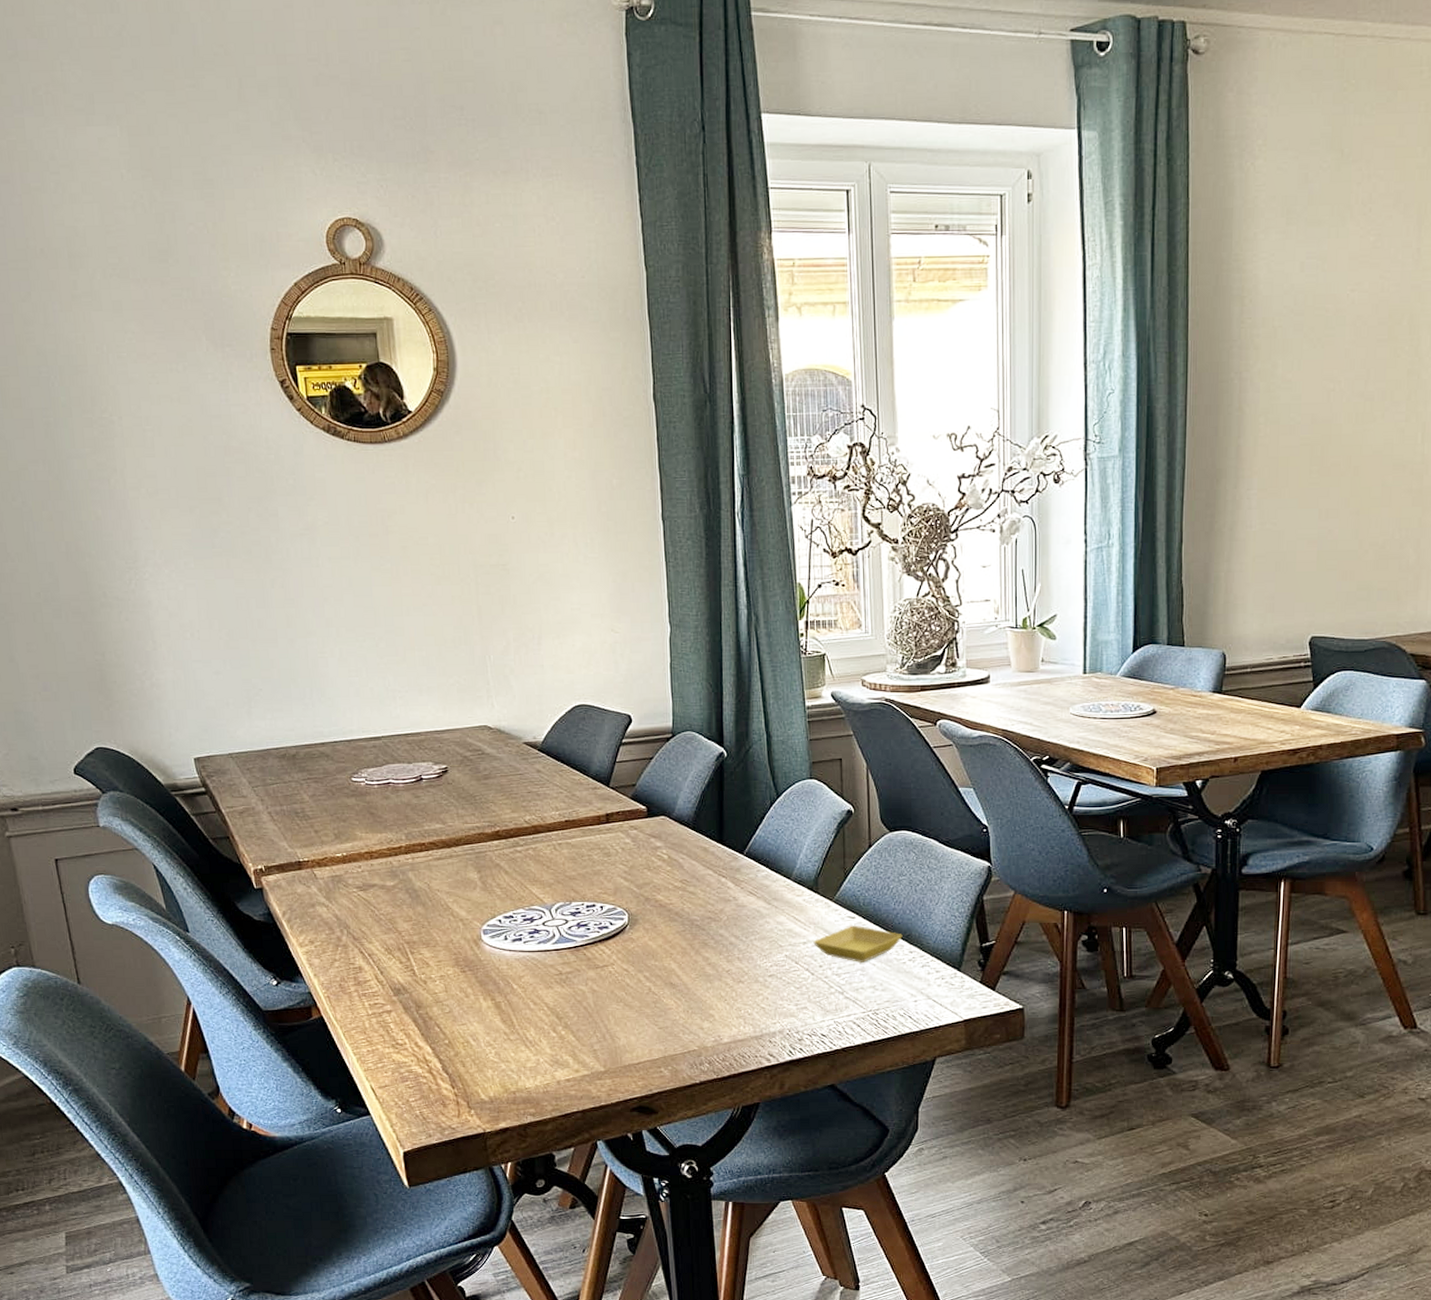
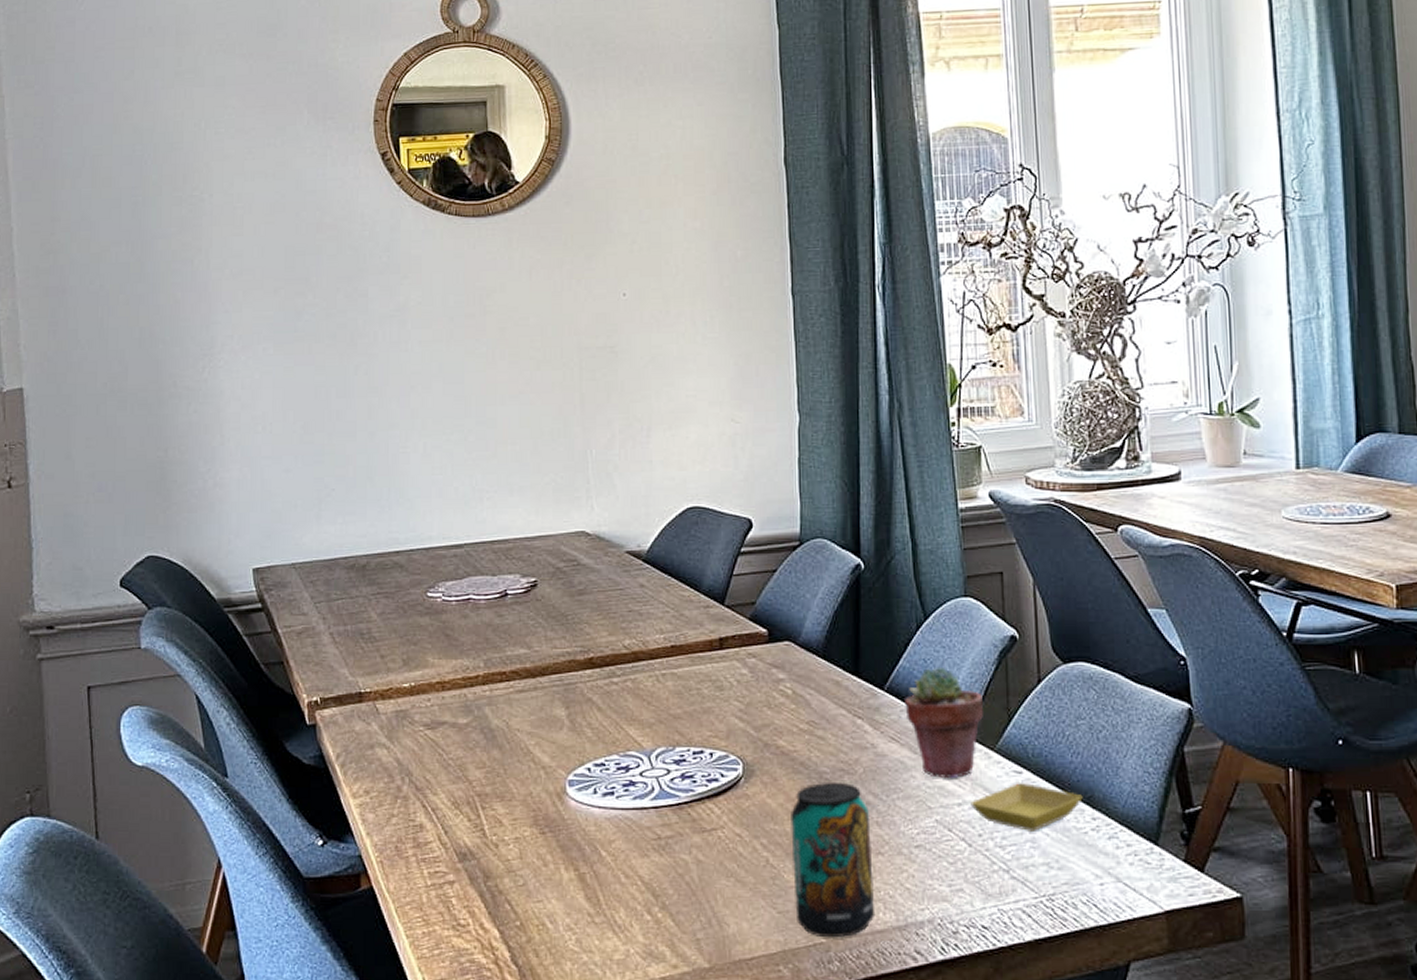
beverage can: none [667,927,737,1046] -> present [789,782,876,938]
potted succulent: none [761,835,824,924] -> present [905,666,983,779]

